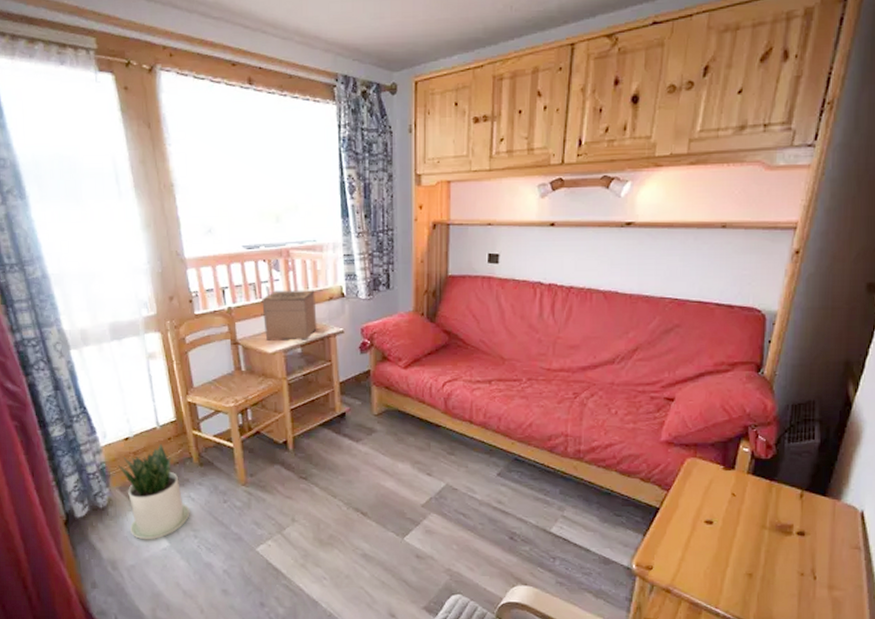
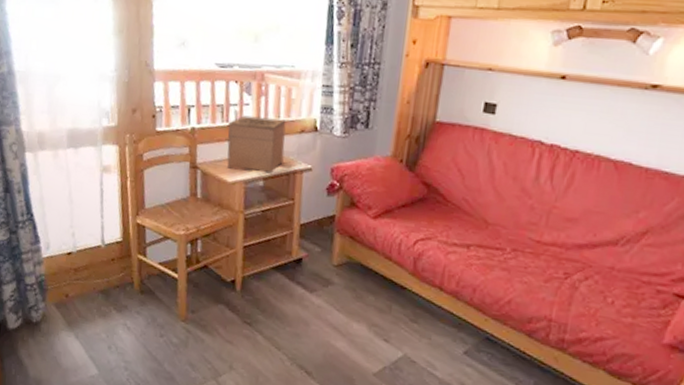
planter: present [119,443,190,540] -> none [57,263,124,365]

